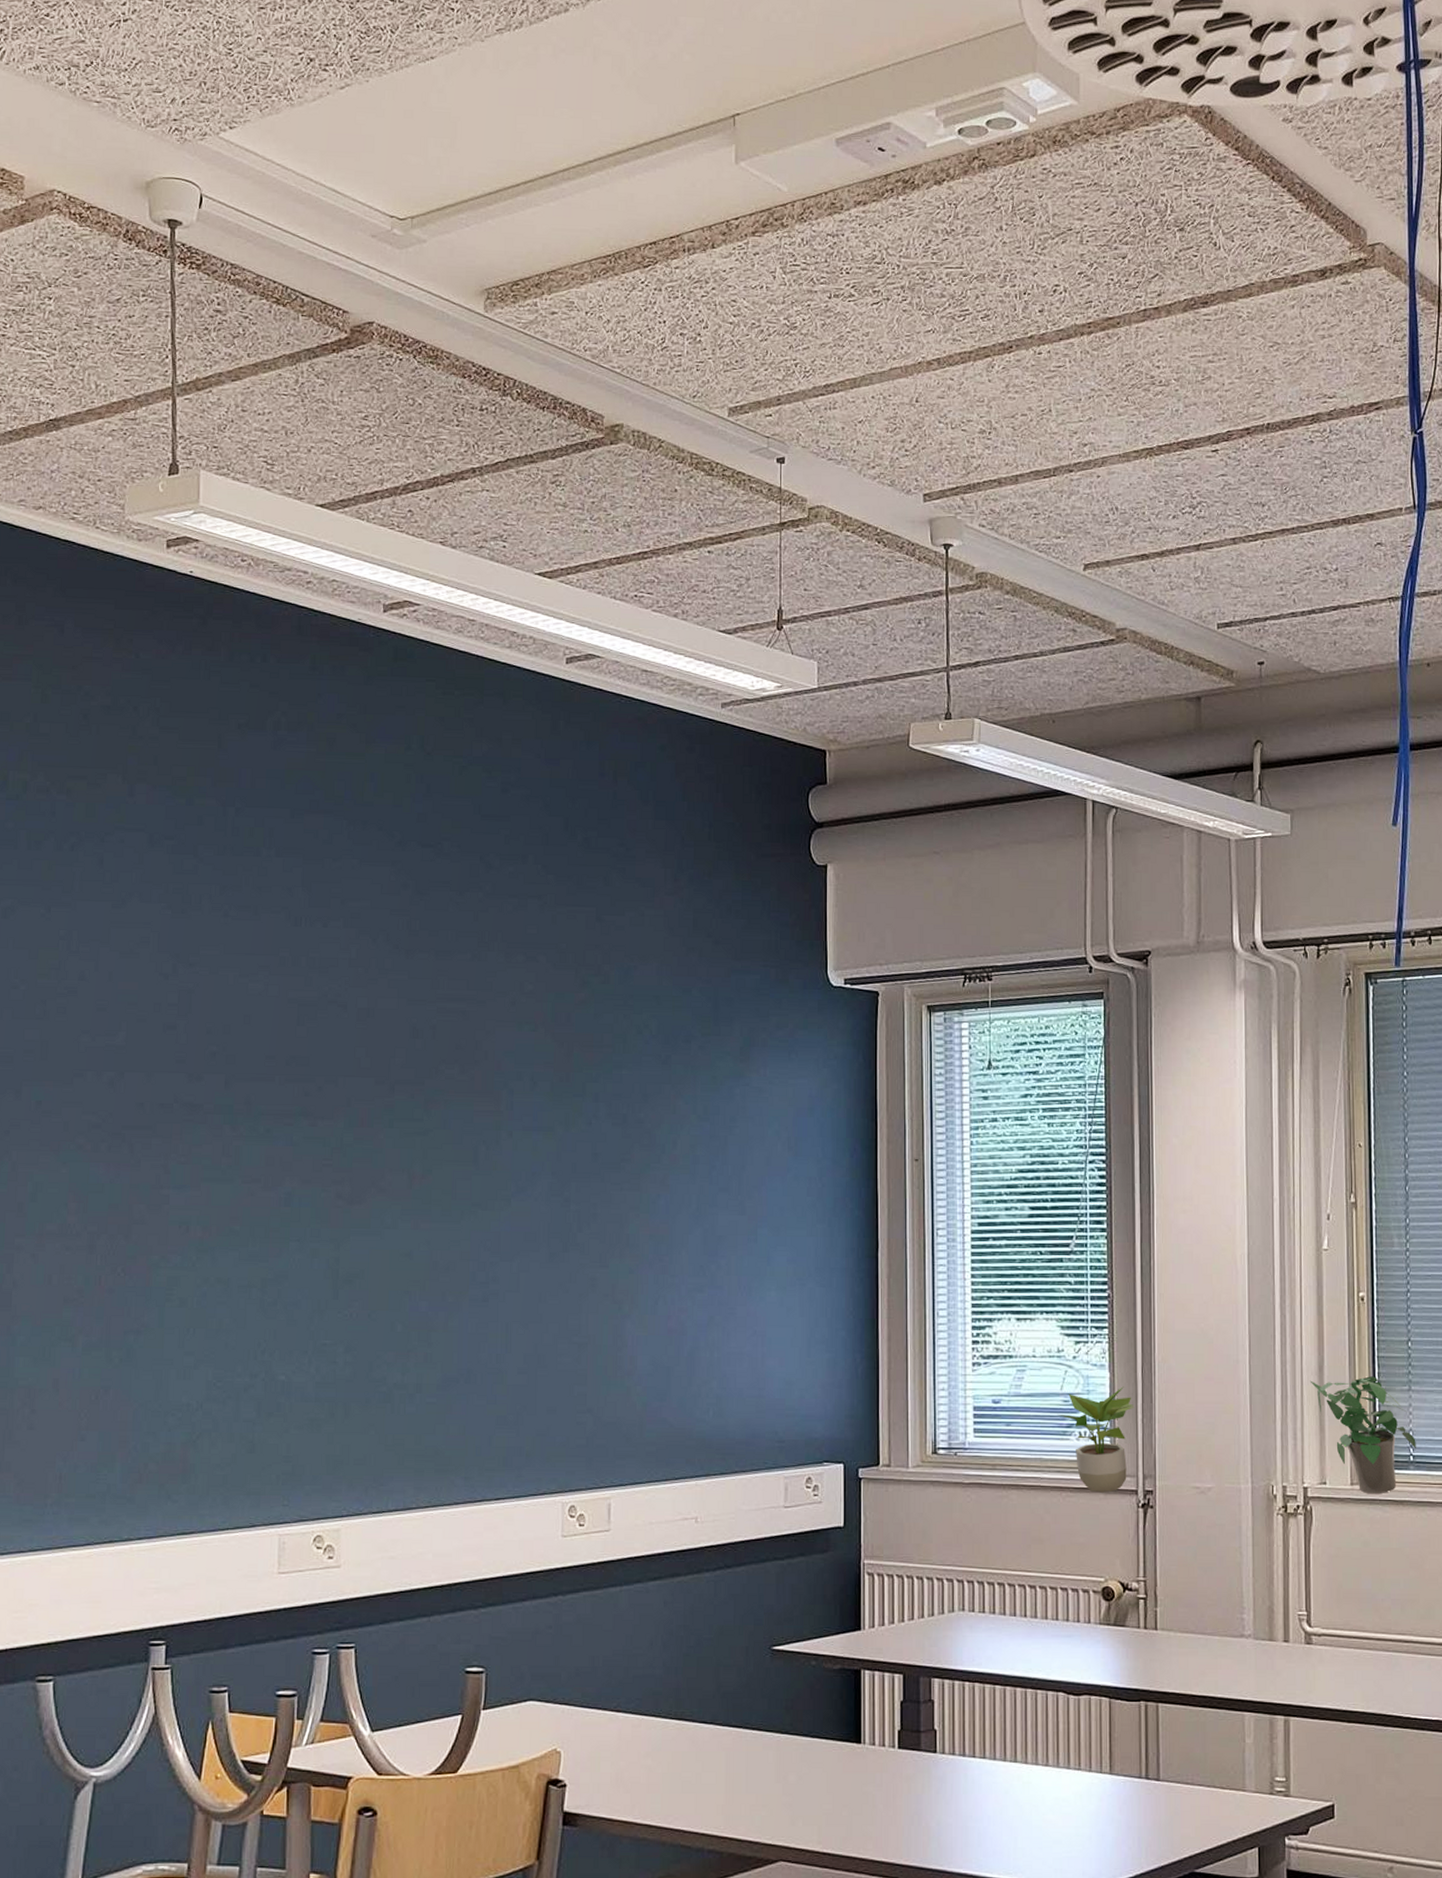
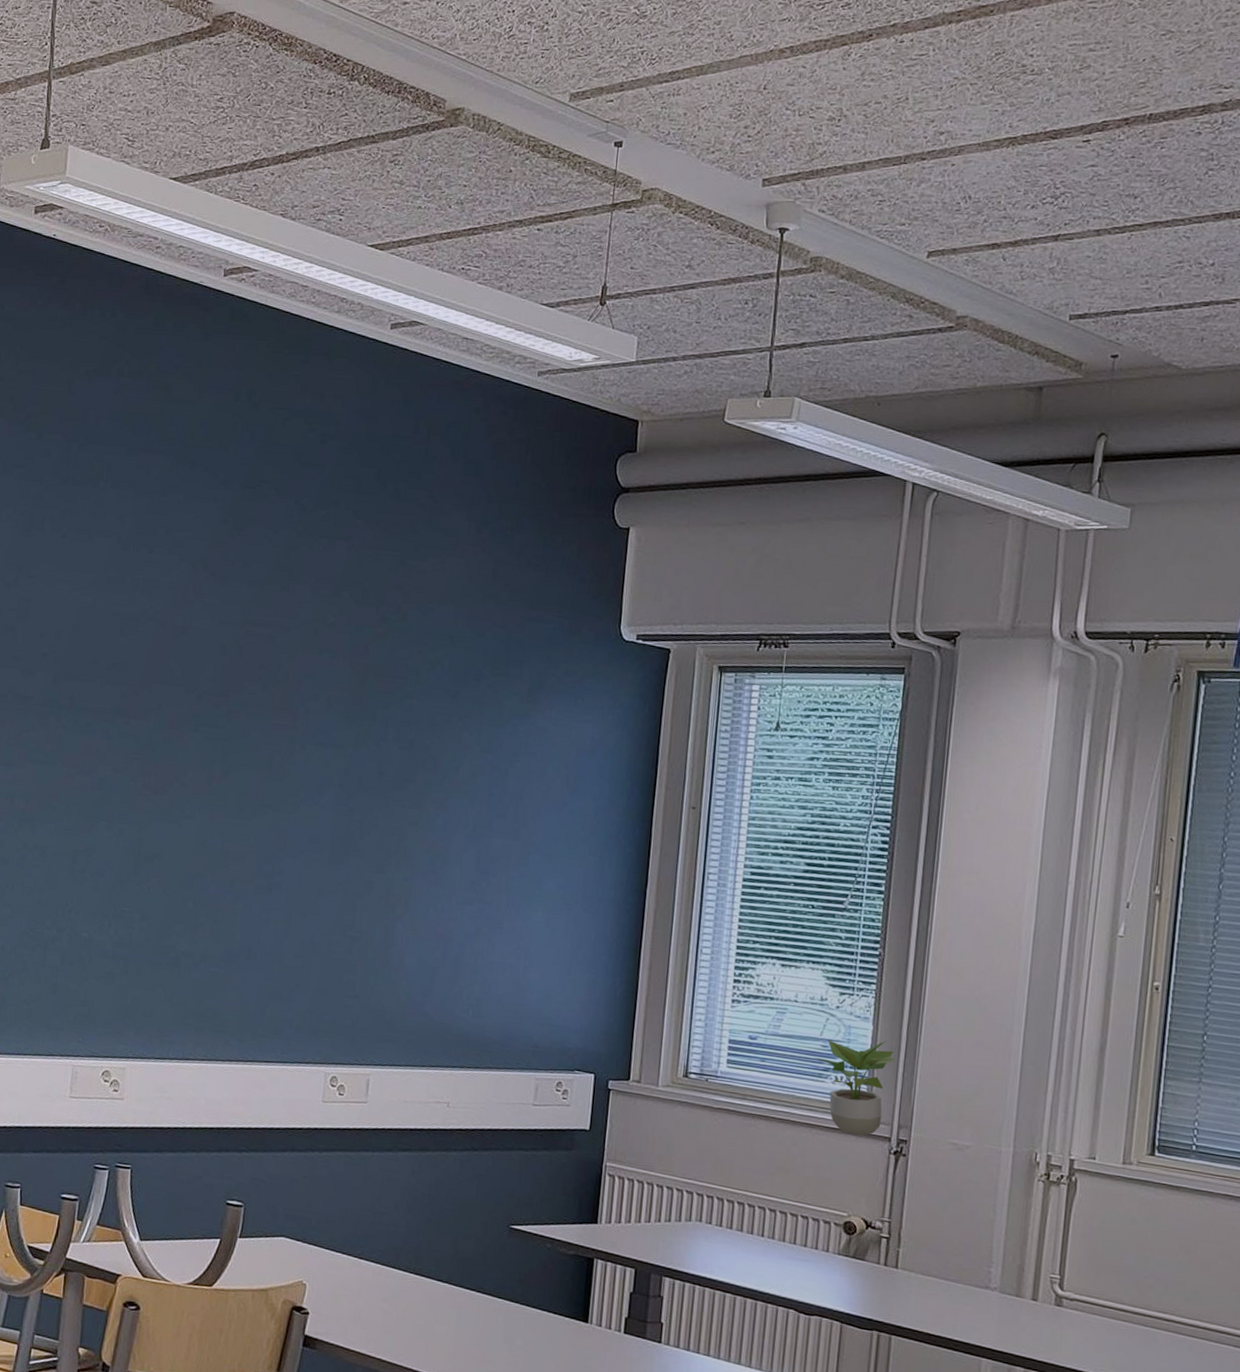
potted plant: present [1310,1376,1416,1494] -> none [1089,1059,1201,1177]

